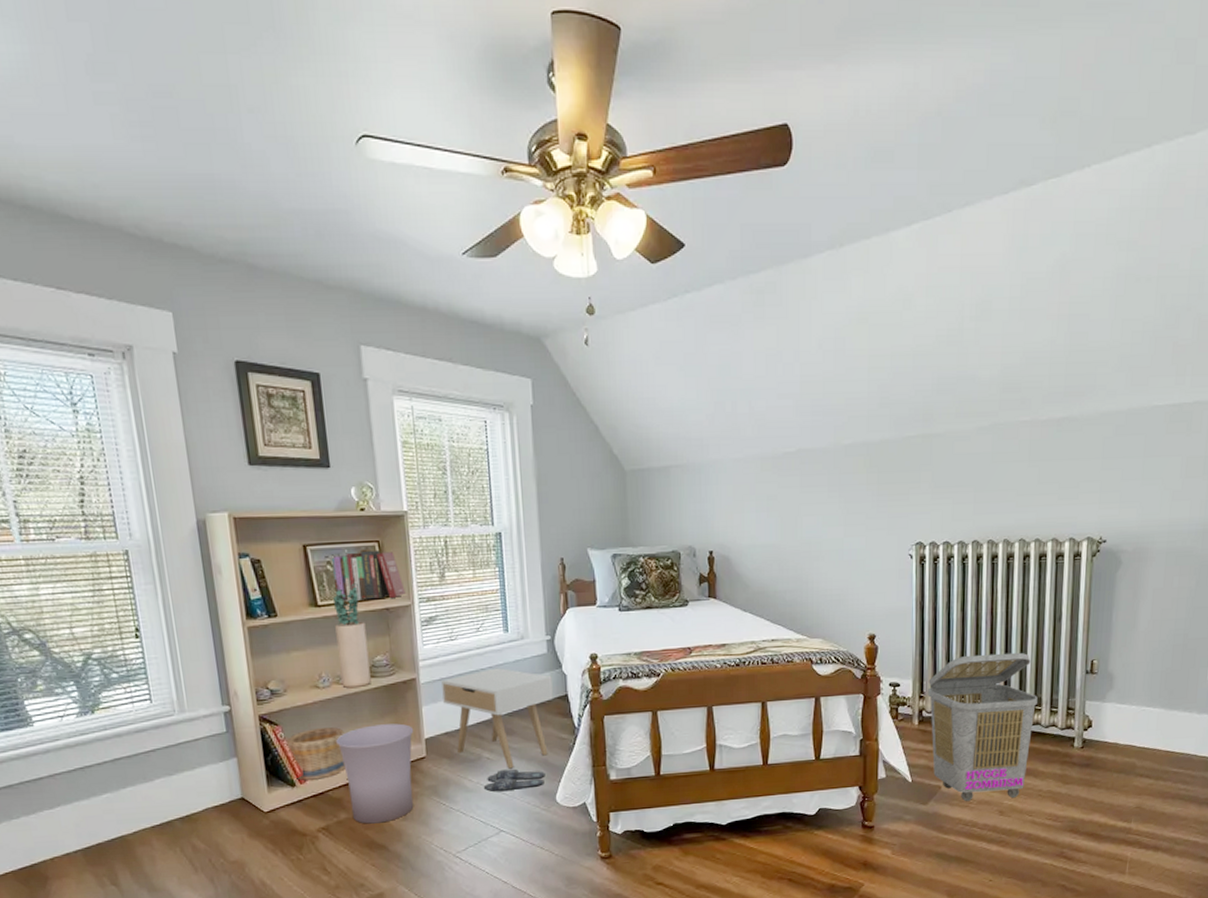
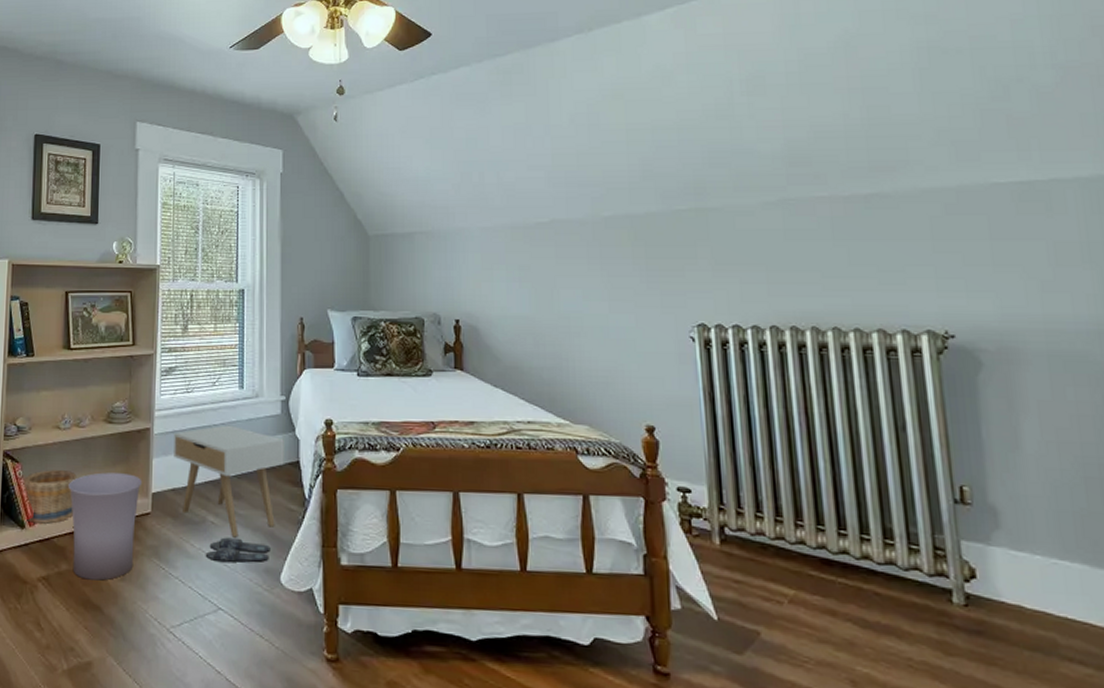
books: present [331,549,406,601] -> none [87,299,150,347]
vase: present [333,577,371,689] -> none [81,324,110,433]
laundry basket: present [928,652,1038,802] -> none [729,462,887,665]

